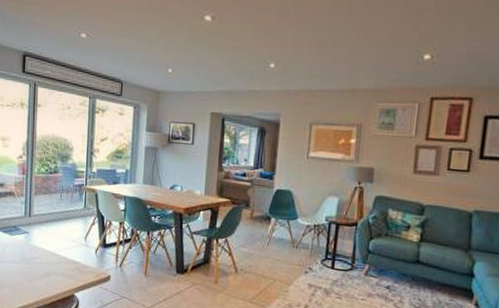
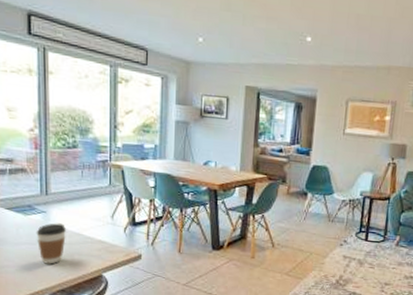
coffee cup: none [19,243,44,283] -> present [36,223,66,264]

